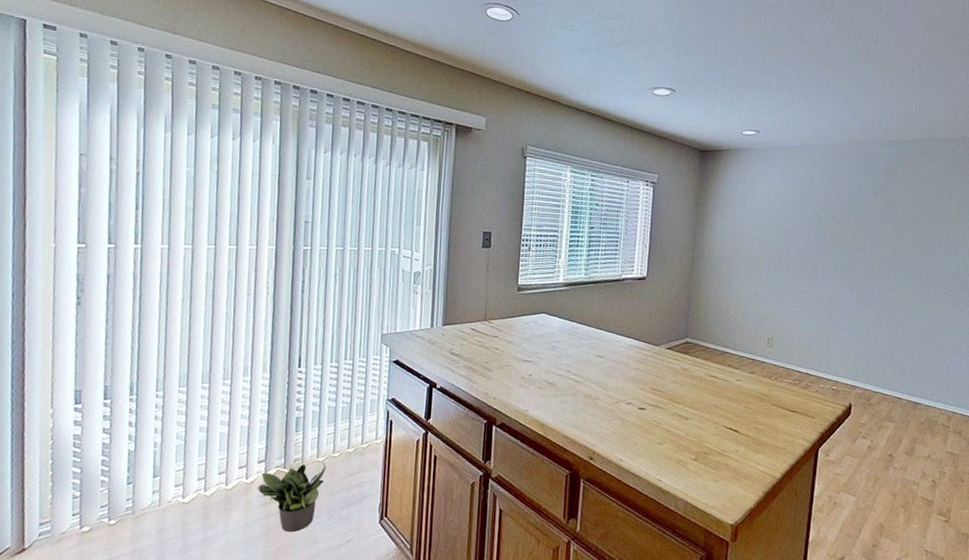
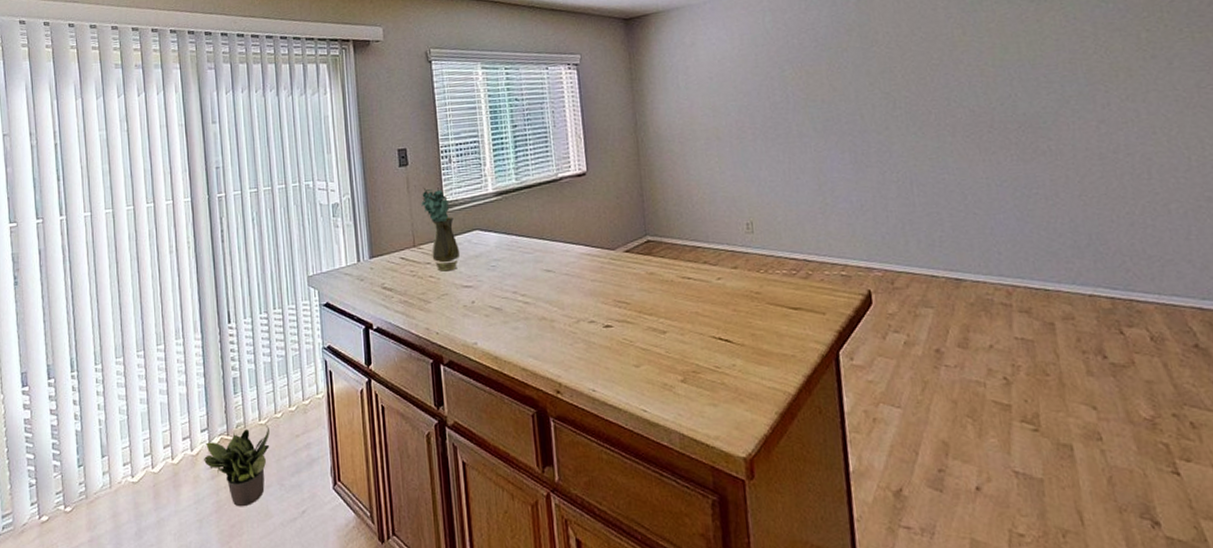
vase: none [497,269,526,346] -> present [421,187,461,272]

